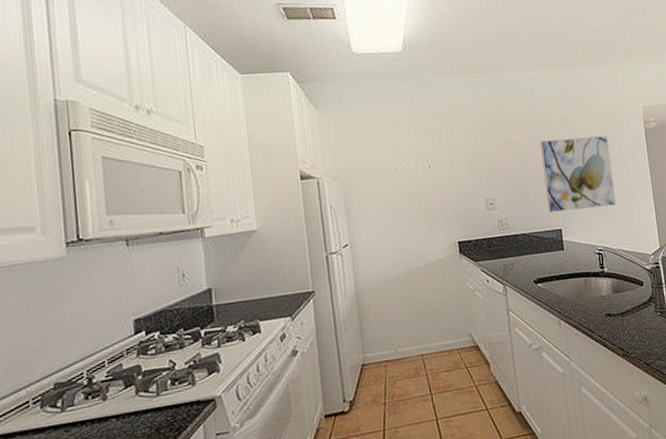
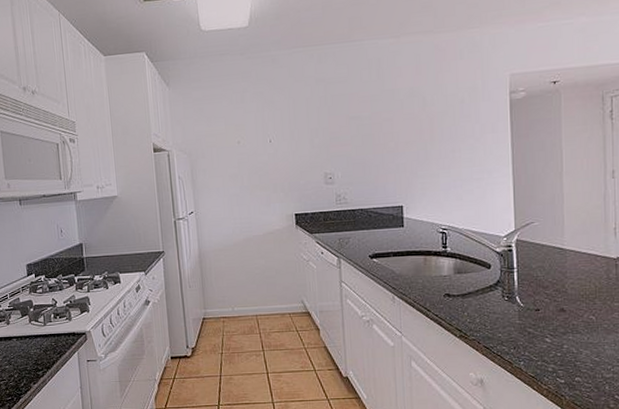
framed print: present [540,136,616,213] -> none [386,108,466,189]

